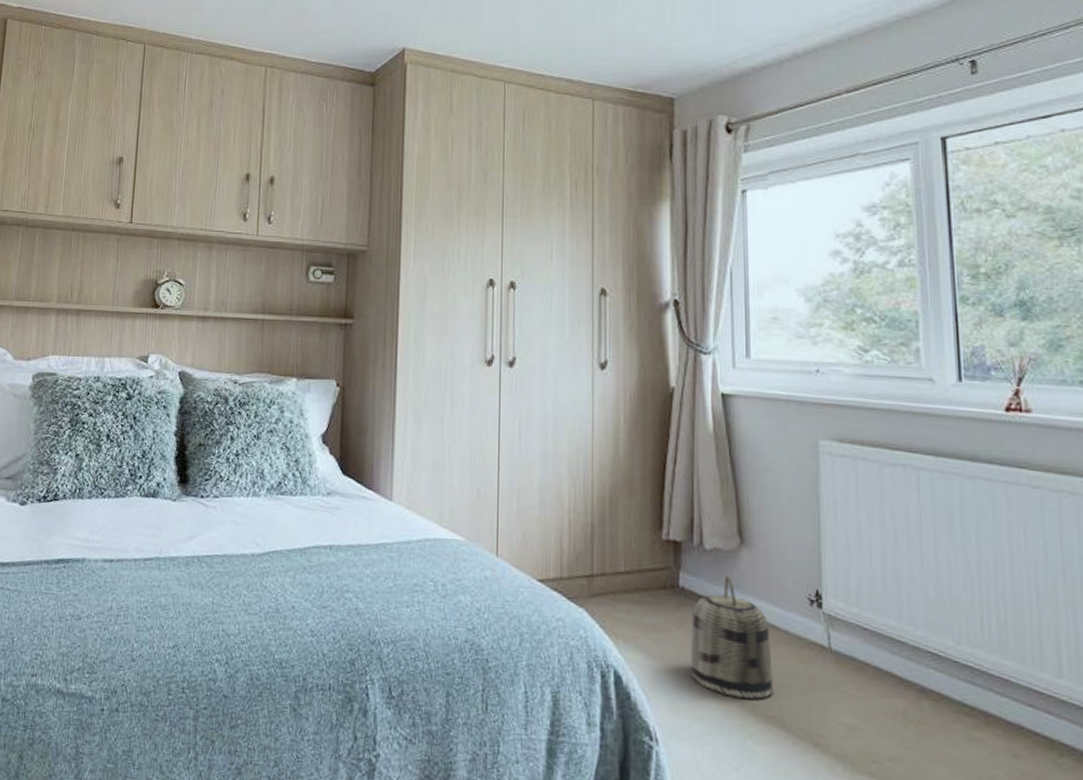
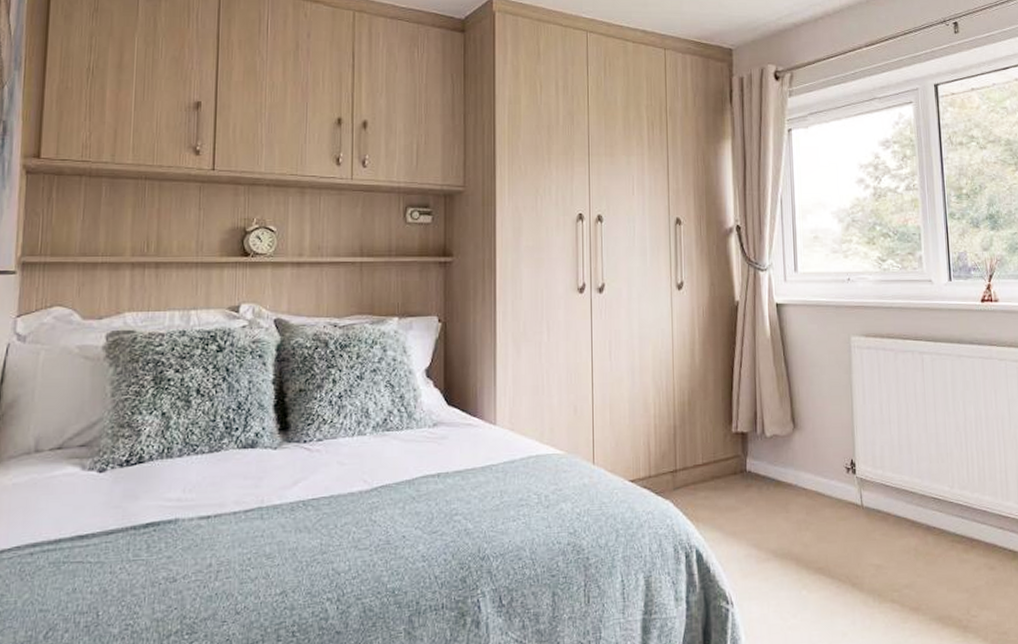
basket: present [690,575,775,699] -> none [757,456,822,557]

